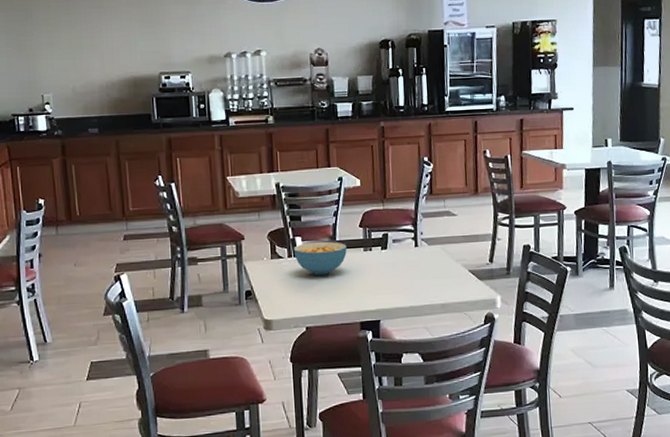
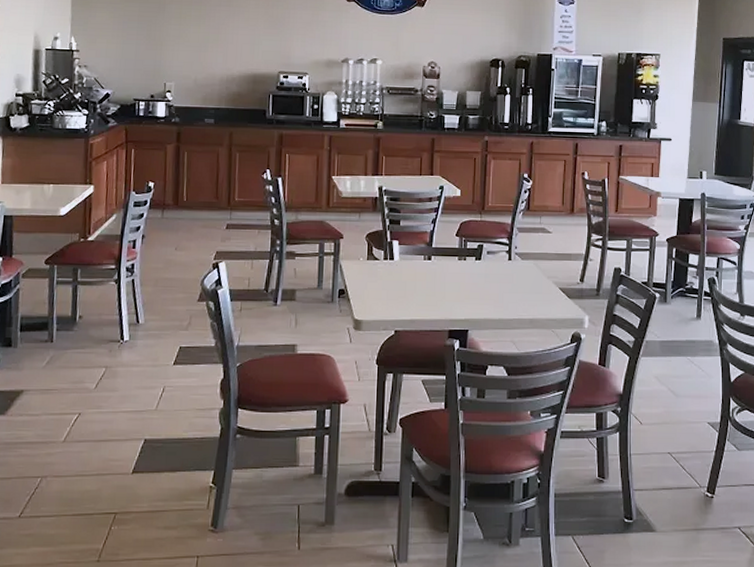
cereal bowl: present [293,241,347,275] -> none [389,246,442,280]

